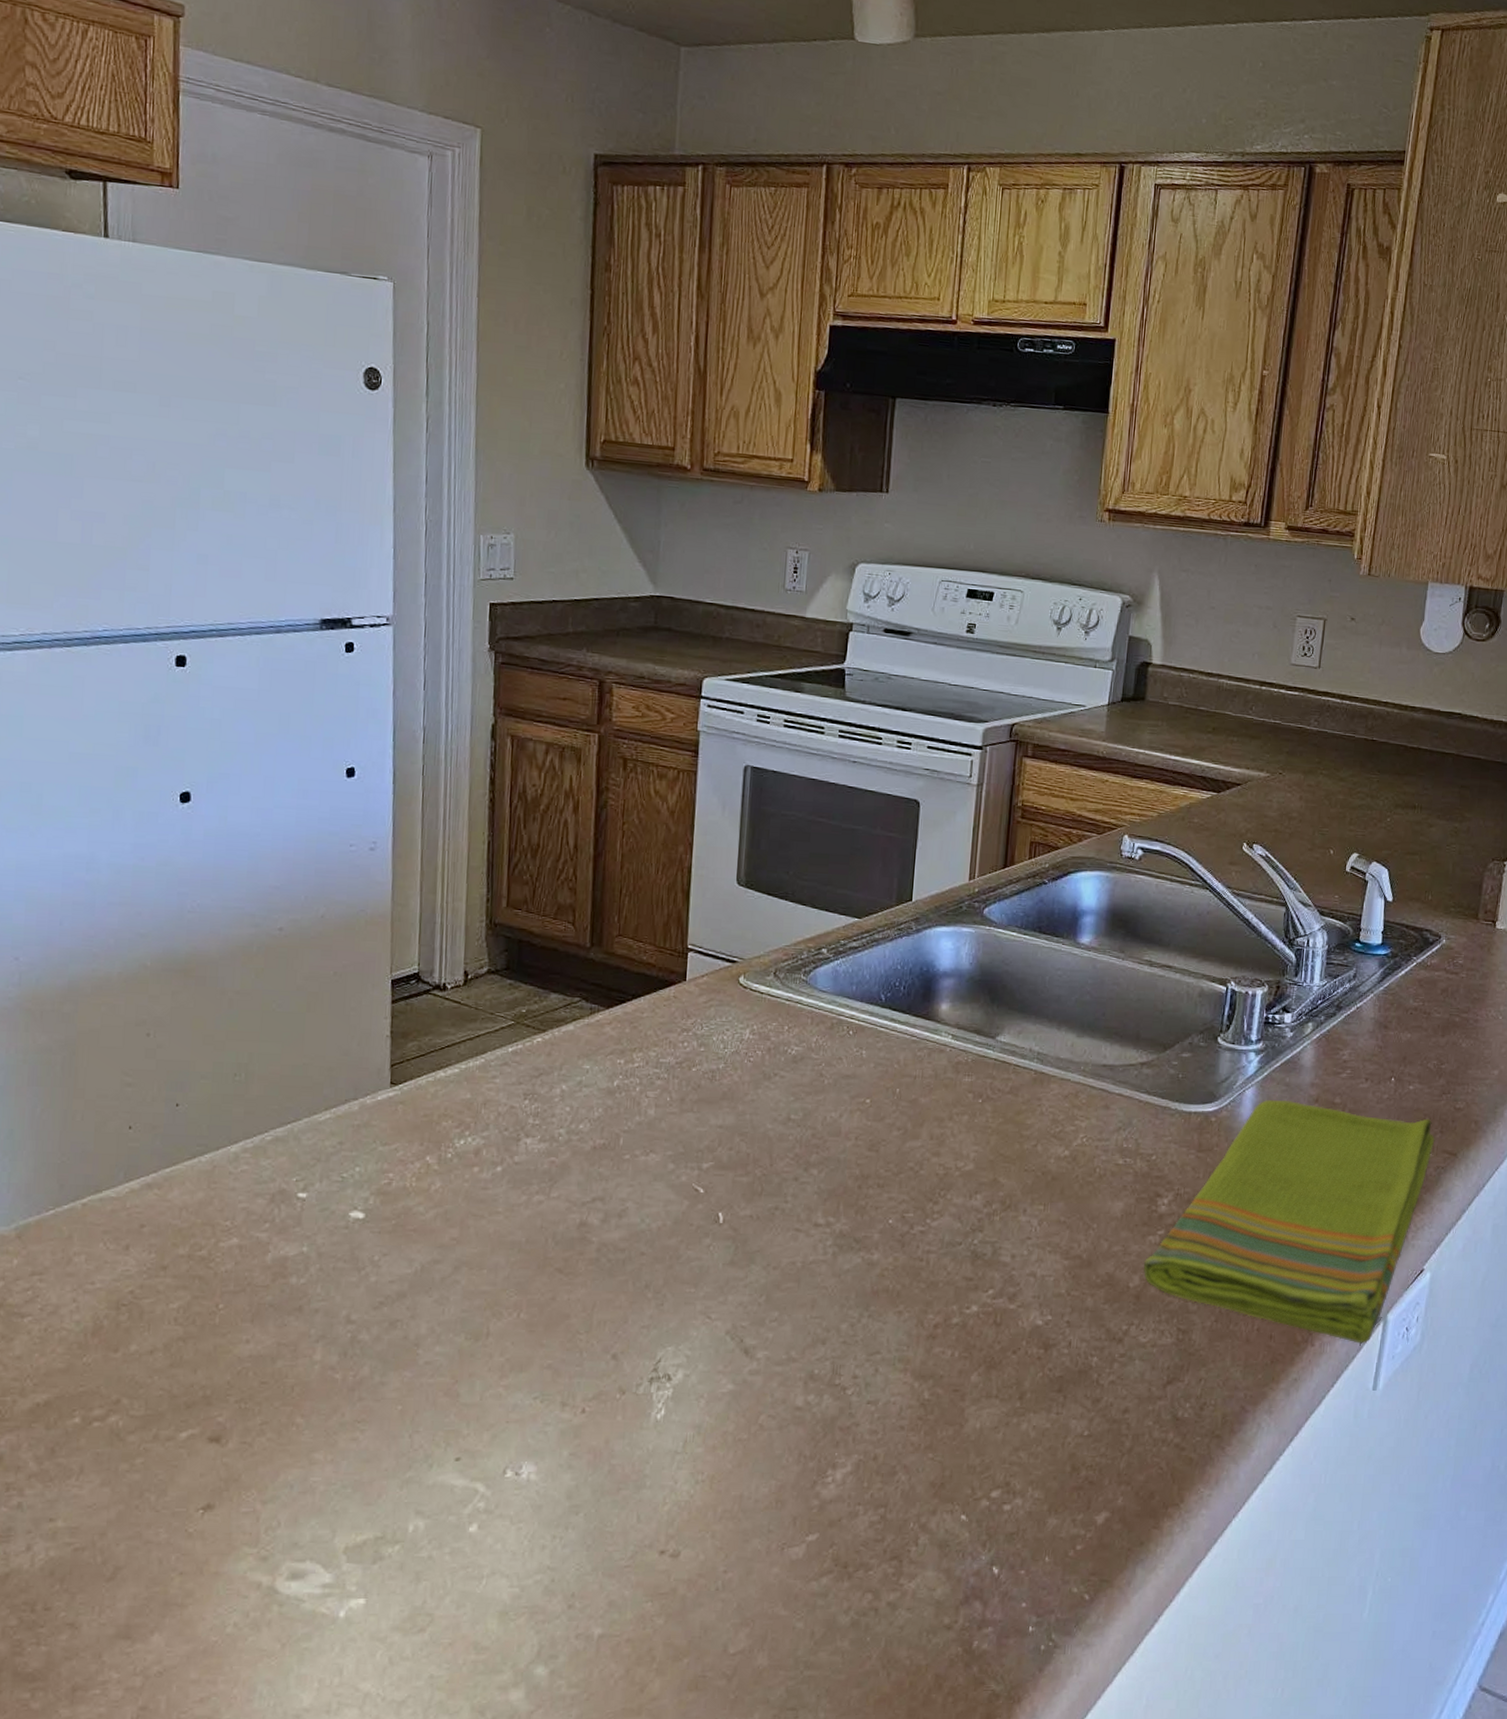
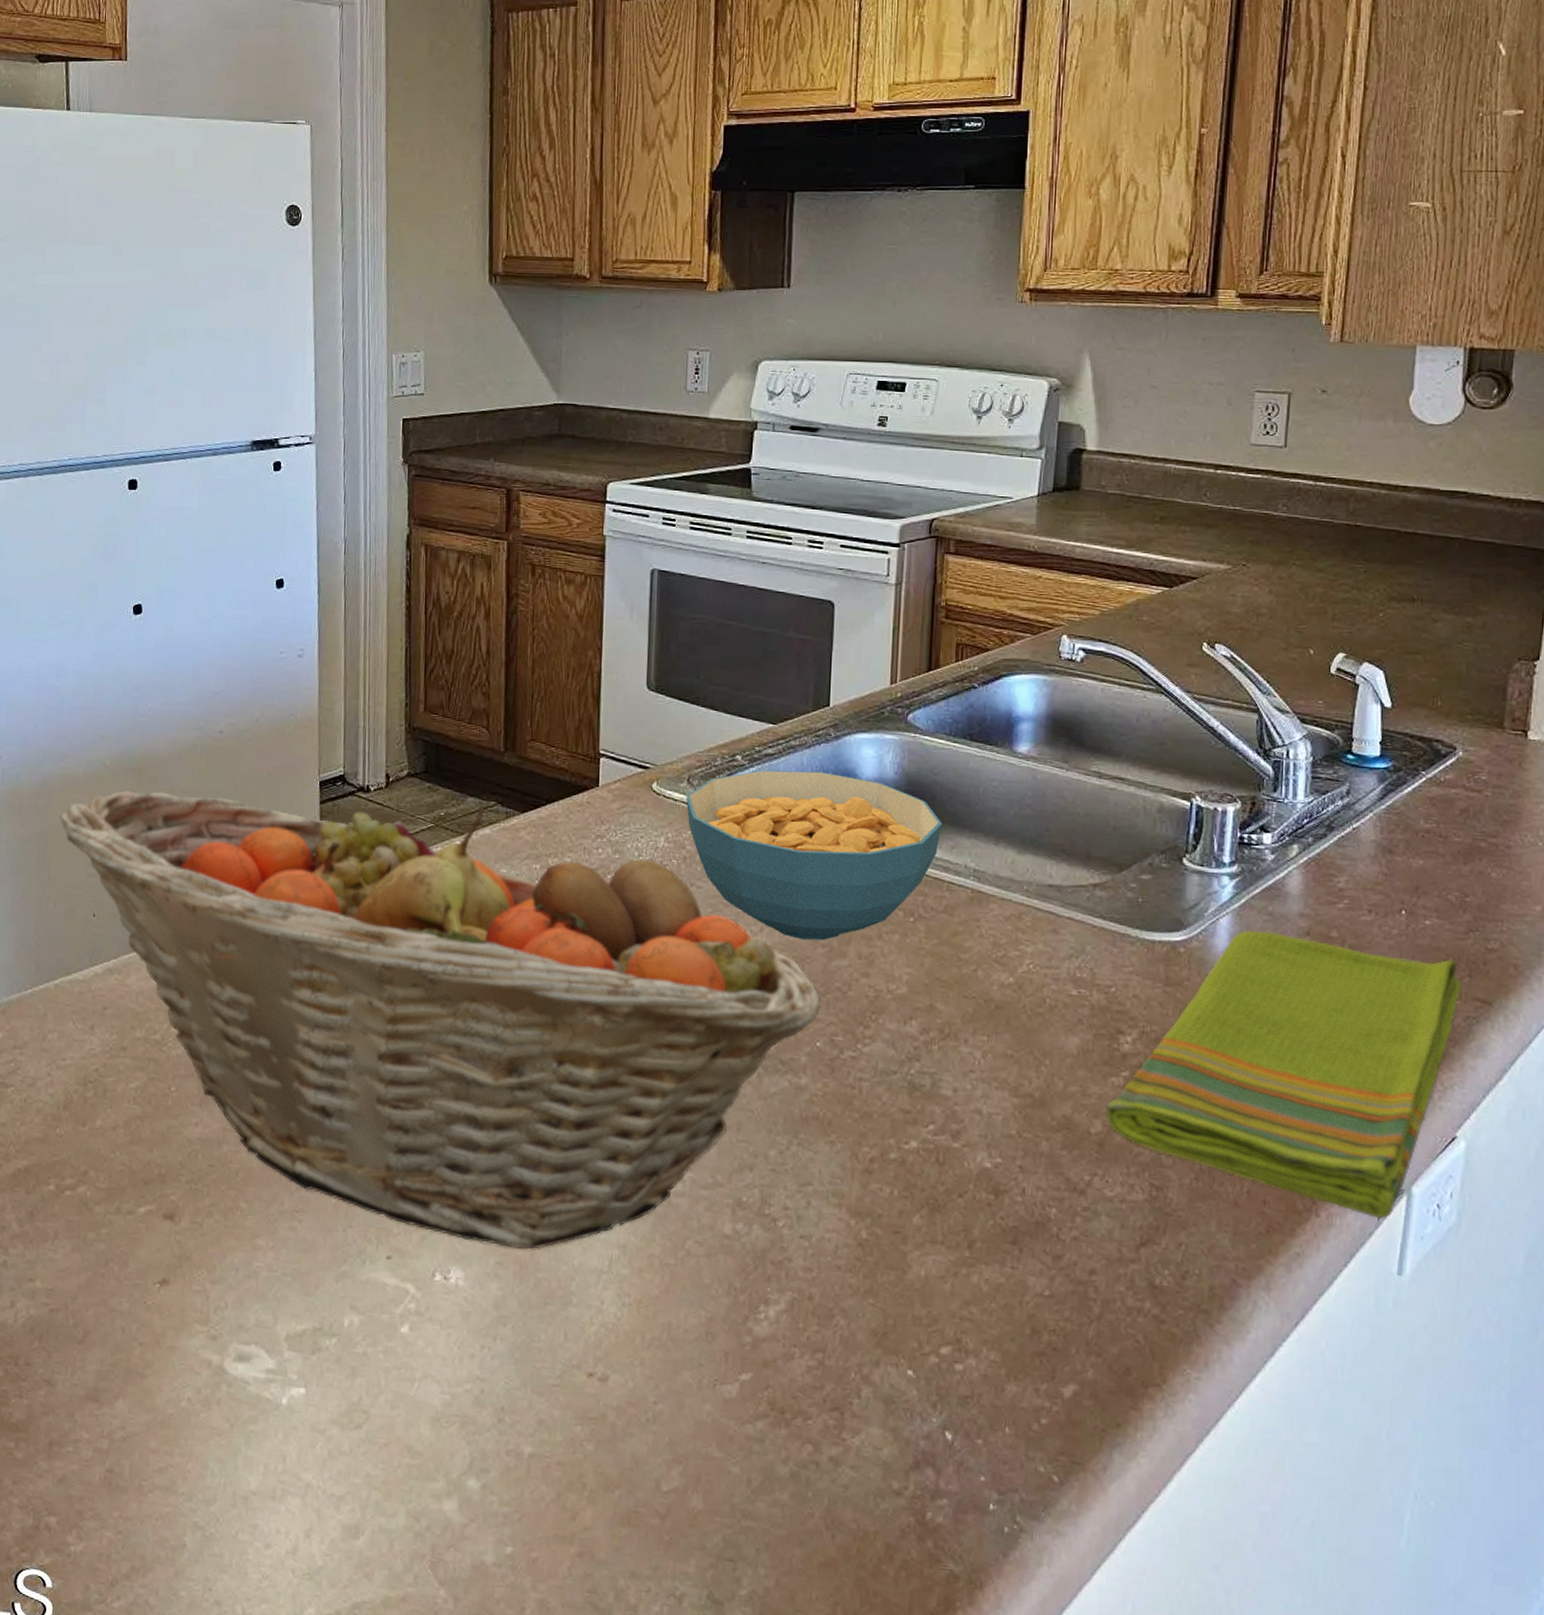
fruit basket: none [89,992,894,1438] -> present [59,790,820,1249]
cereal bowl: none [772,962,1012,1124] -> present [686,770,943,941]

